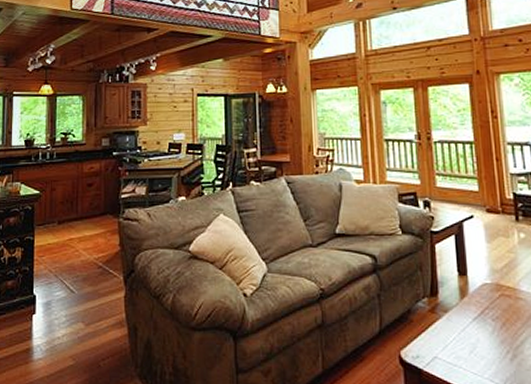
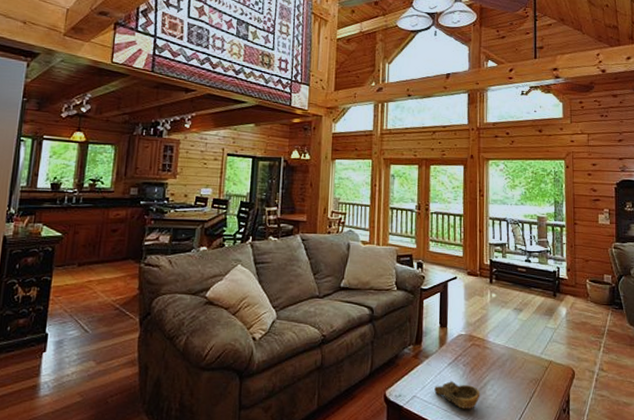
decorative bowl: none [459,339,517,372] -> present [434,381,481,409]

